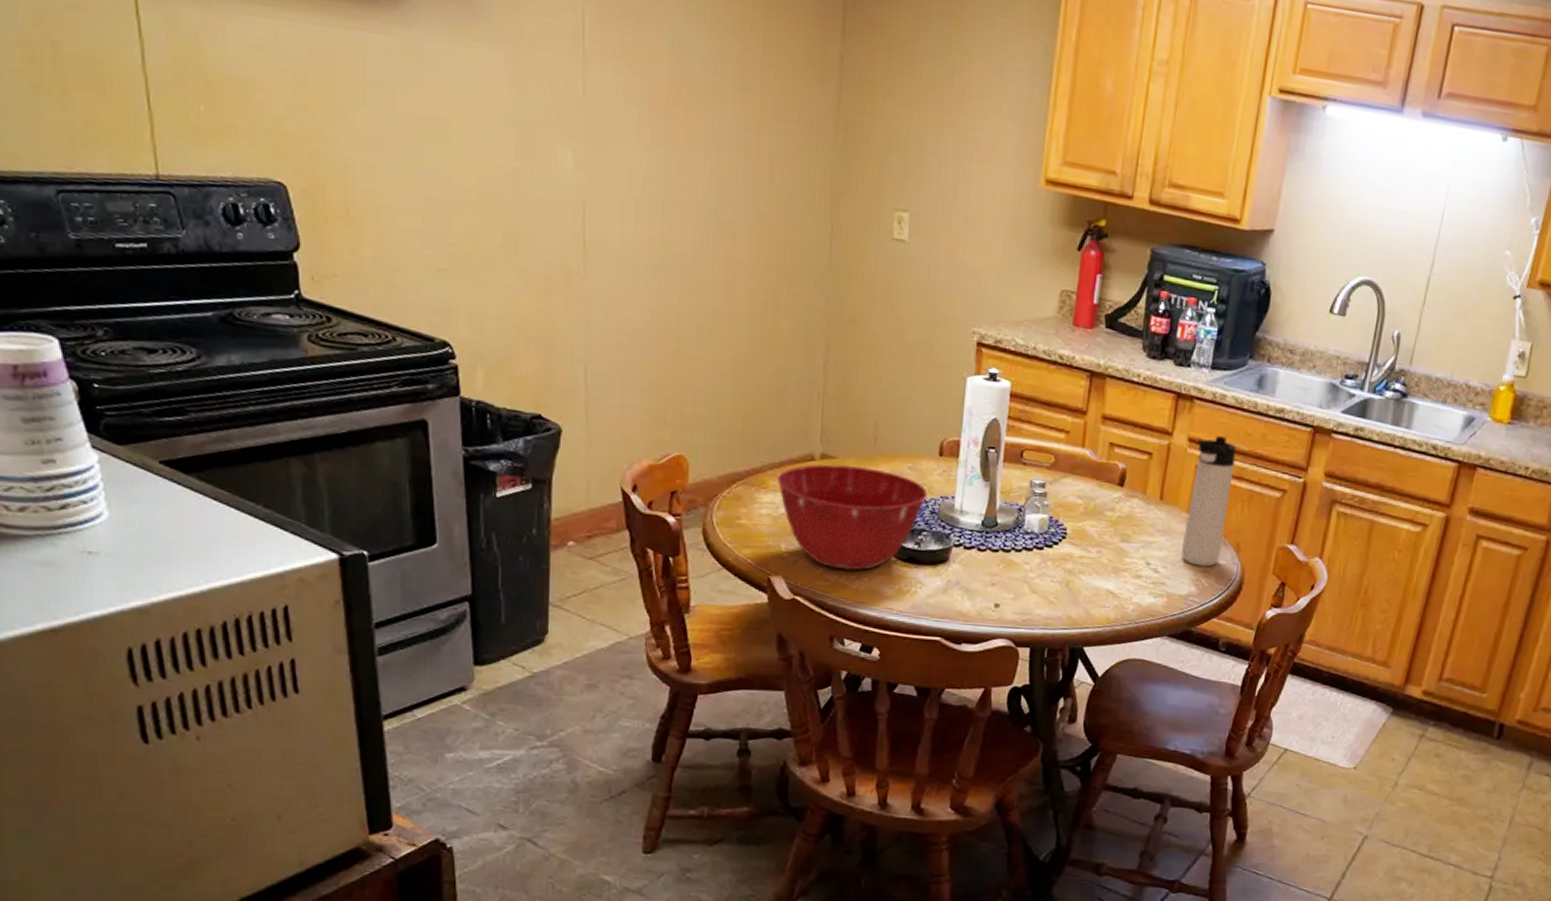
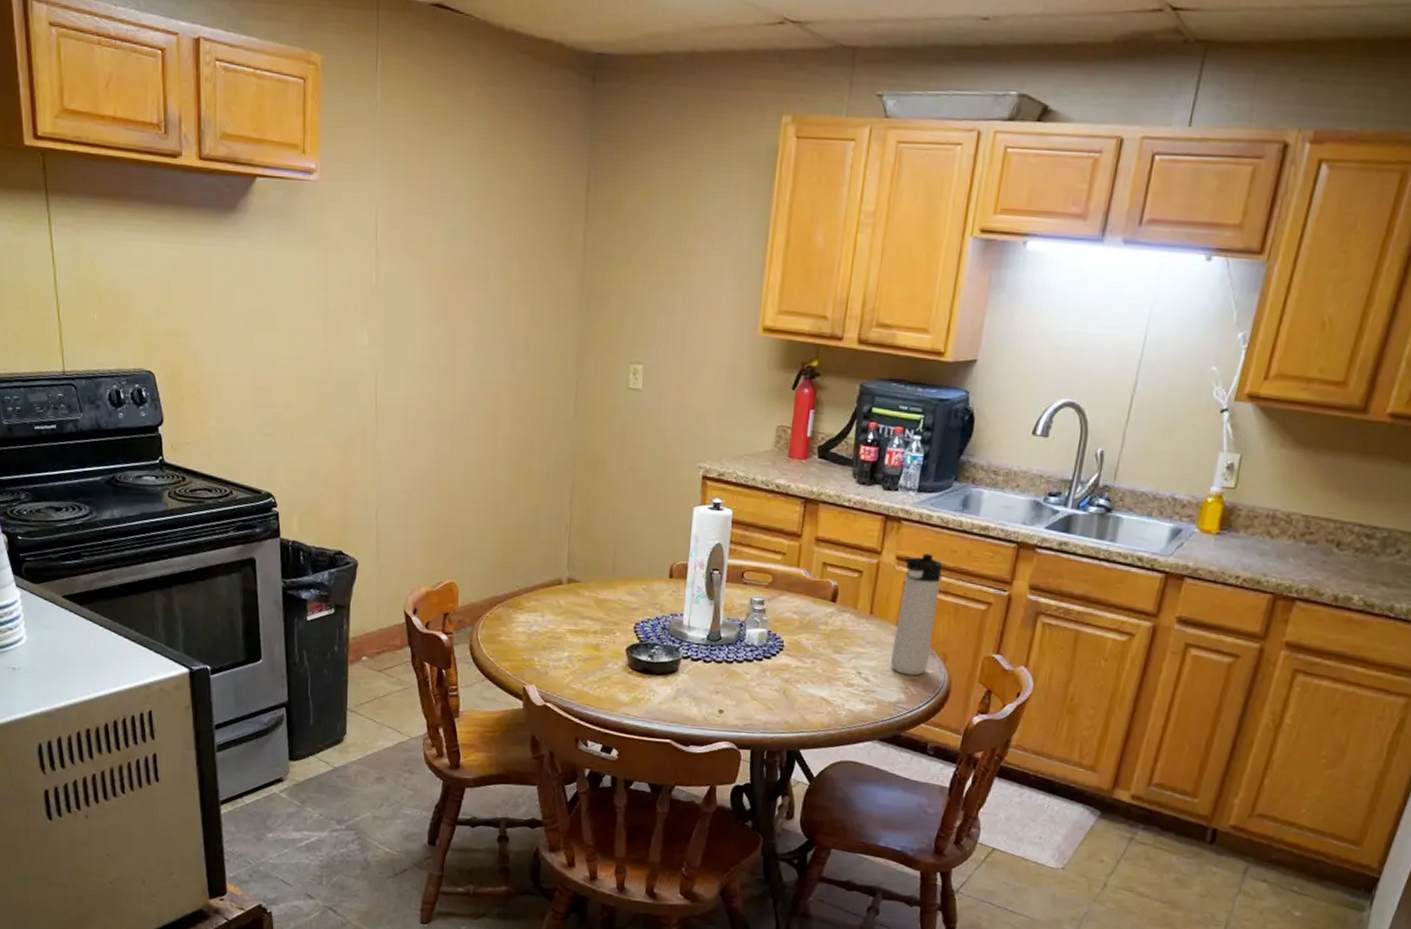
mixing bowl: present [777,464,928,571] -> none [531,587,659,681]

